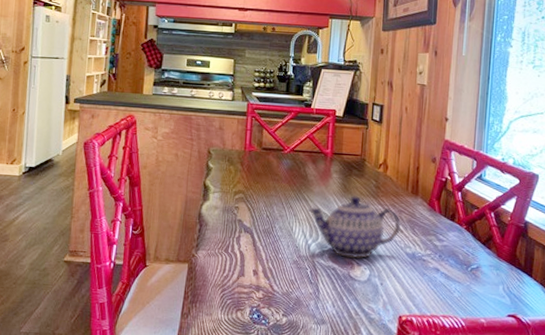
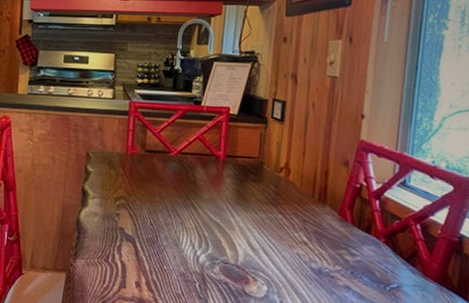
teapot: present [308,196,402,258] -> none [196,203,306,273]

